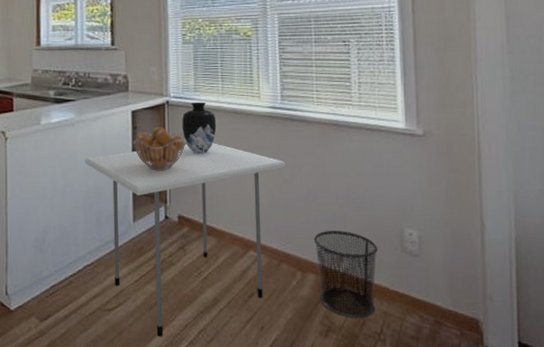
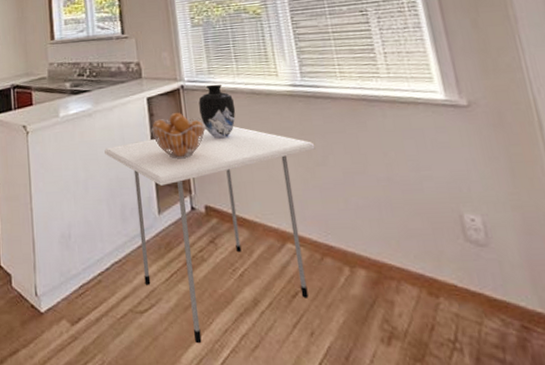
trash can: present [313,231,379,319] -> none [357,218,445,323]

